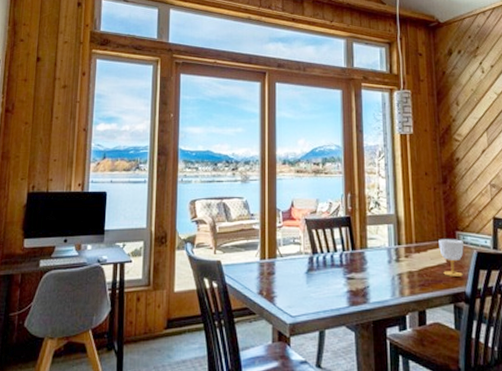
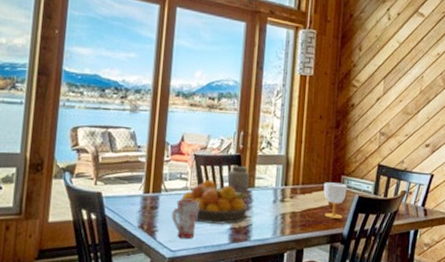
mug: none [289,264,315,305] -> present [171,199,200,240]
fruit bowl: none [294,243,364,289] -> present [177,180,250,226]
vase: none [340,228,362,263] -> present [227,166,250,202]

